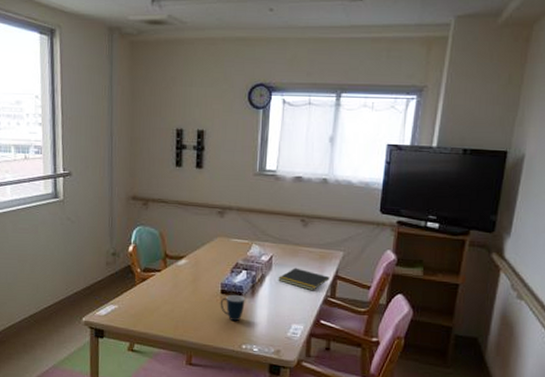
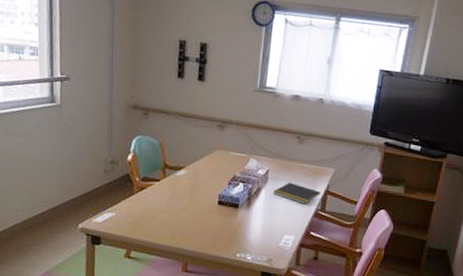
mug: present [220,294,245,321] -> none [216,205,241,231]

